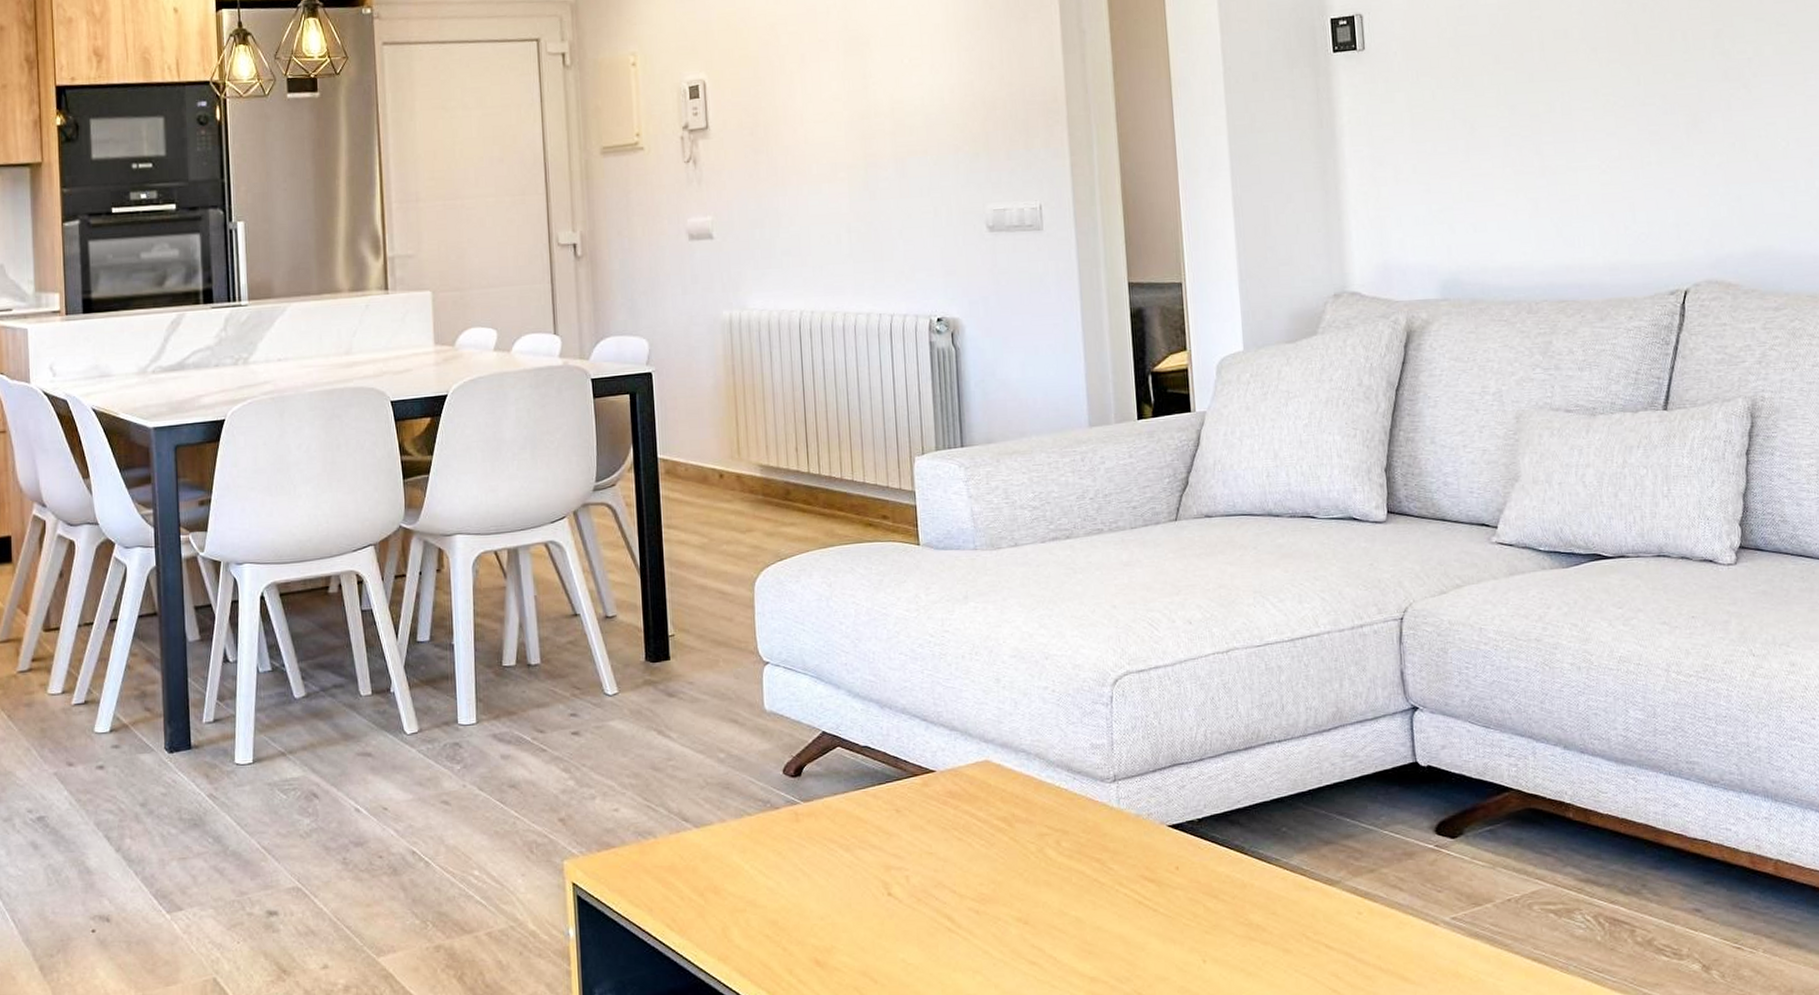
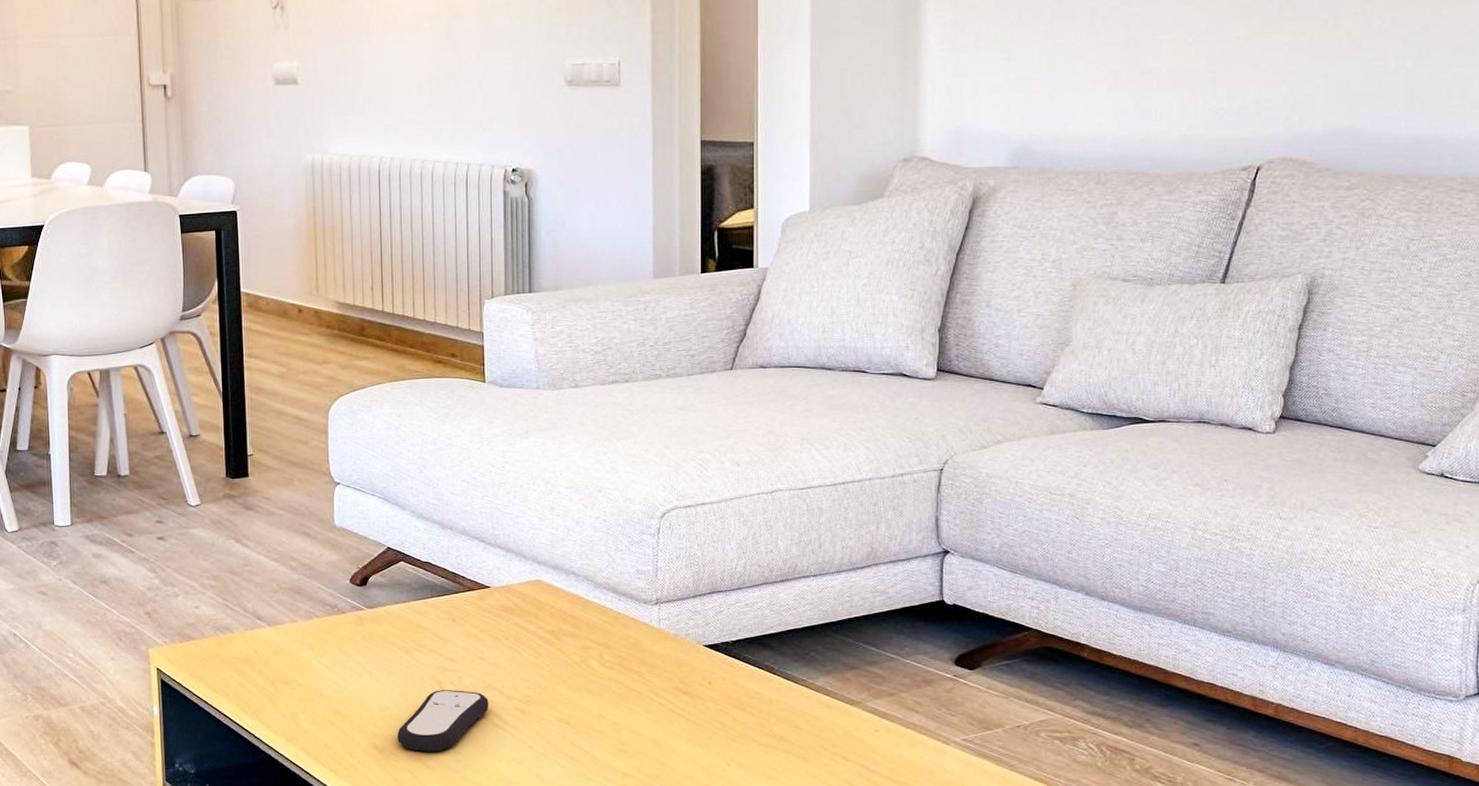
remote control: none [840,890,940,965] -> present [397,690,489,752]

